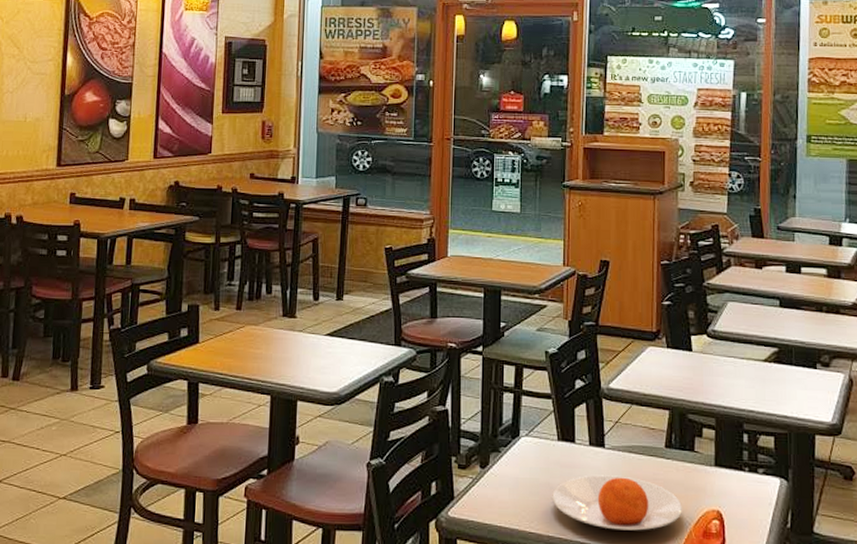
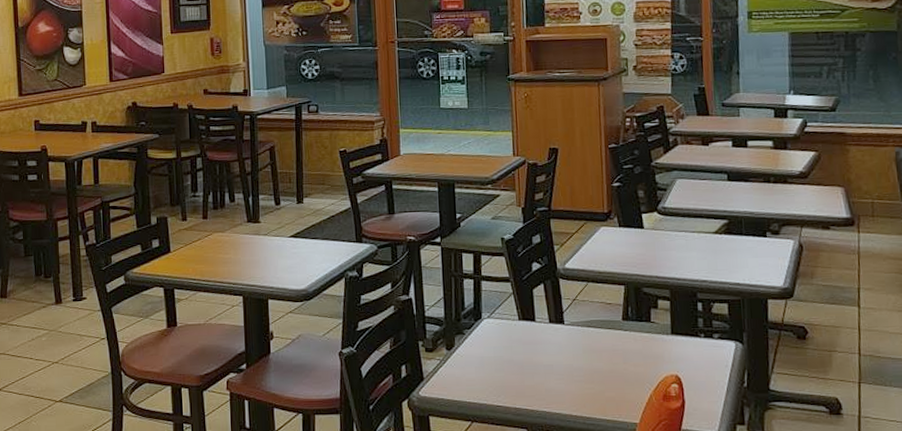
plate: present [552,475,682,531] -> none [516,349,642,399]

